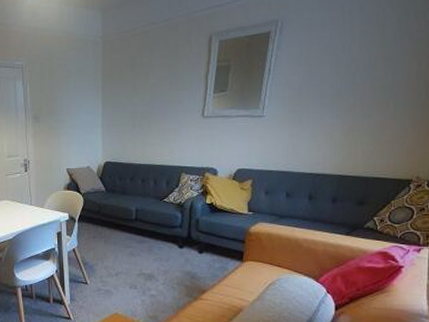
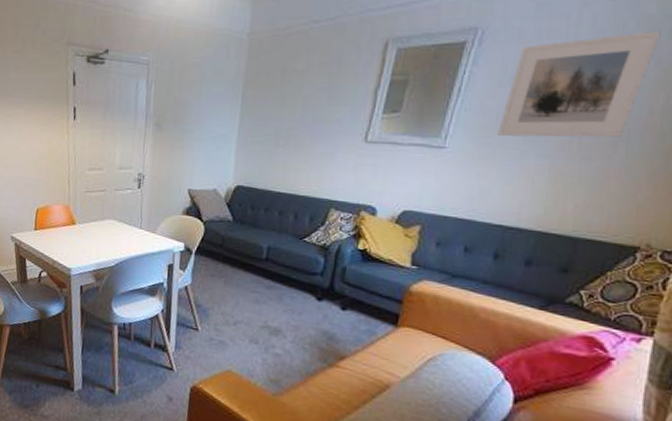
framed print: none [301,13,410,103] -> present [497,30,661,138]

